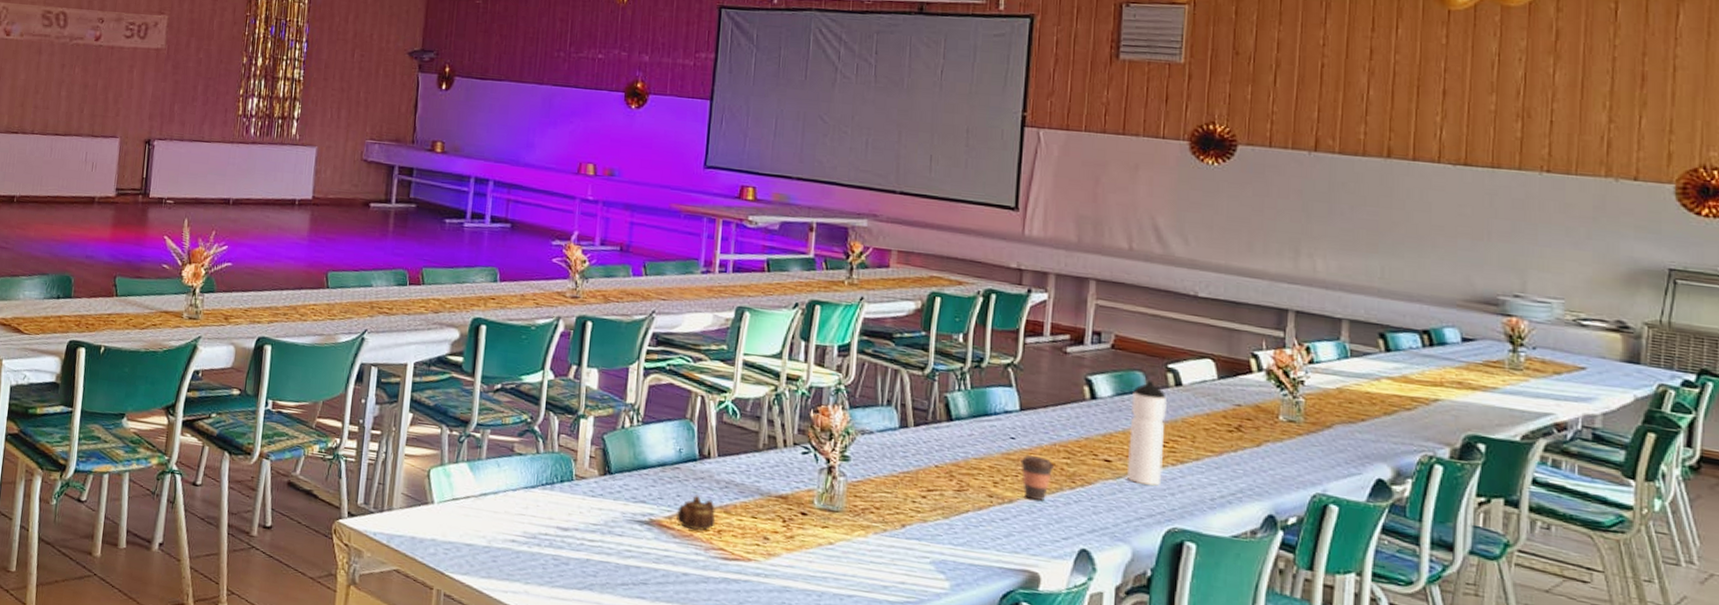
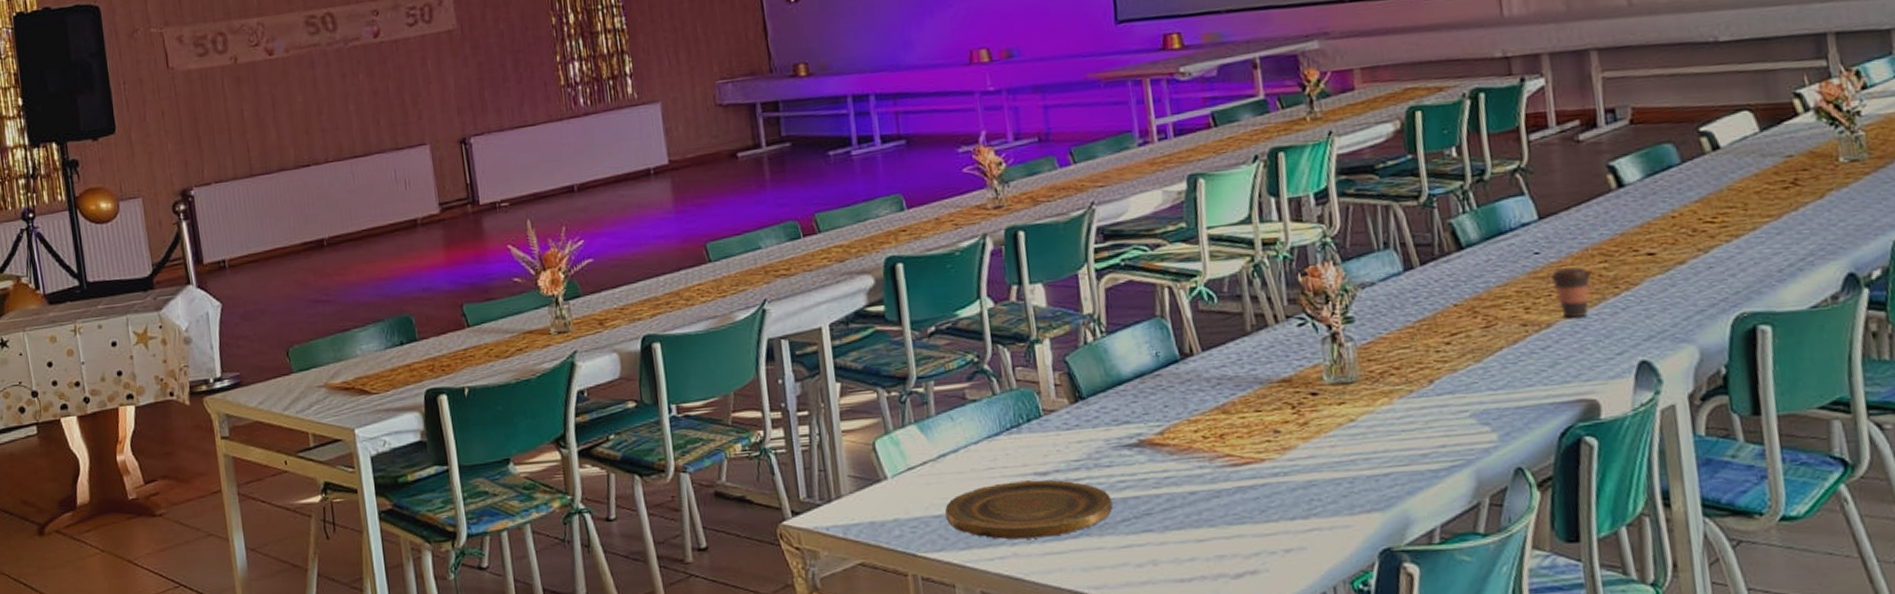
plate: none [476,528,617,585] -> present [945,479,1113,540]
teapot: present [676,495,716,531] -> none [1167,400,1215,441]
water bottle: present [1127,380,1168,486] -> none [1664,151,1718,272]

